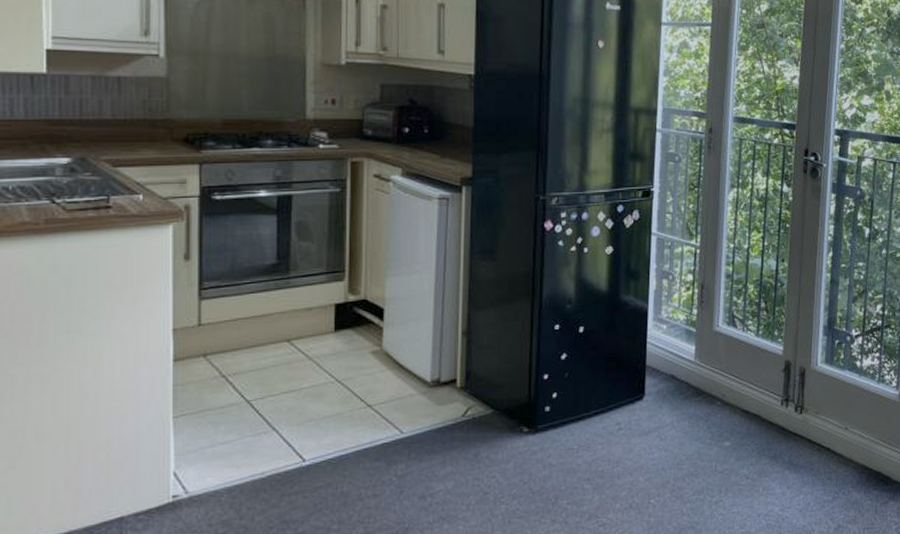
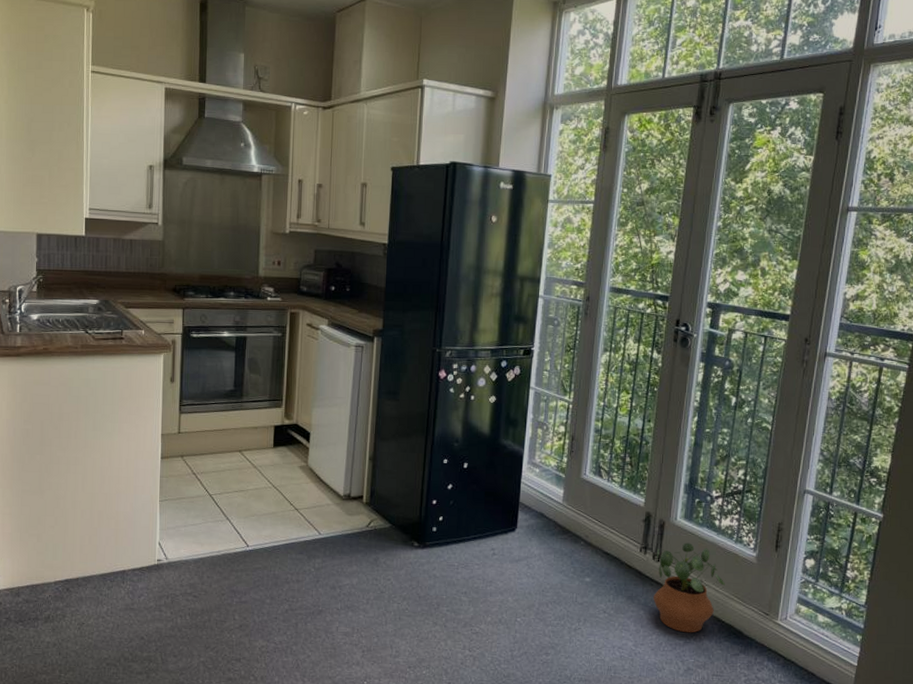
potted plant: none [798,388,870,488] -> present [653,542,725,633]

